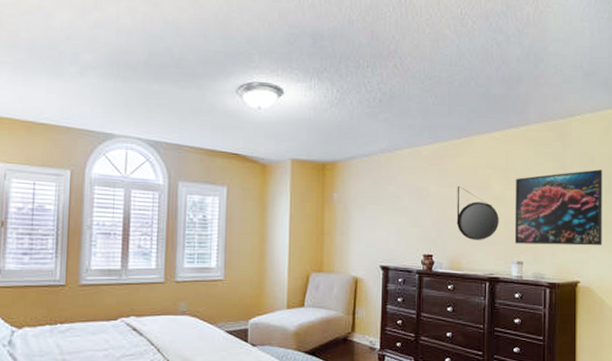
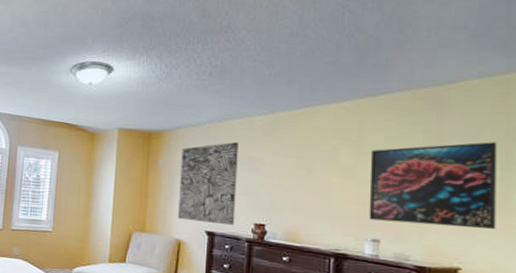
wall art: none [354,173,408,259] -> present [178,142,239,226]
home mirror: present [456,186,499,240] -> none [294,156,349,213]

